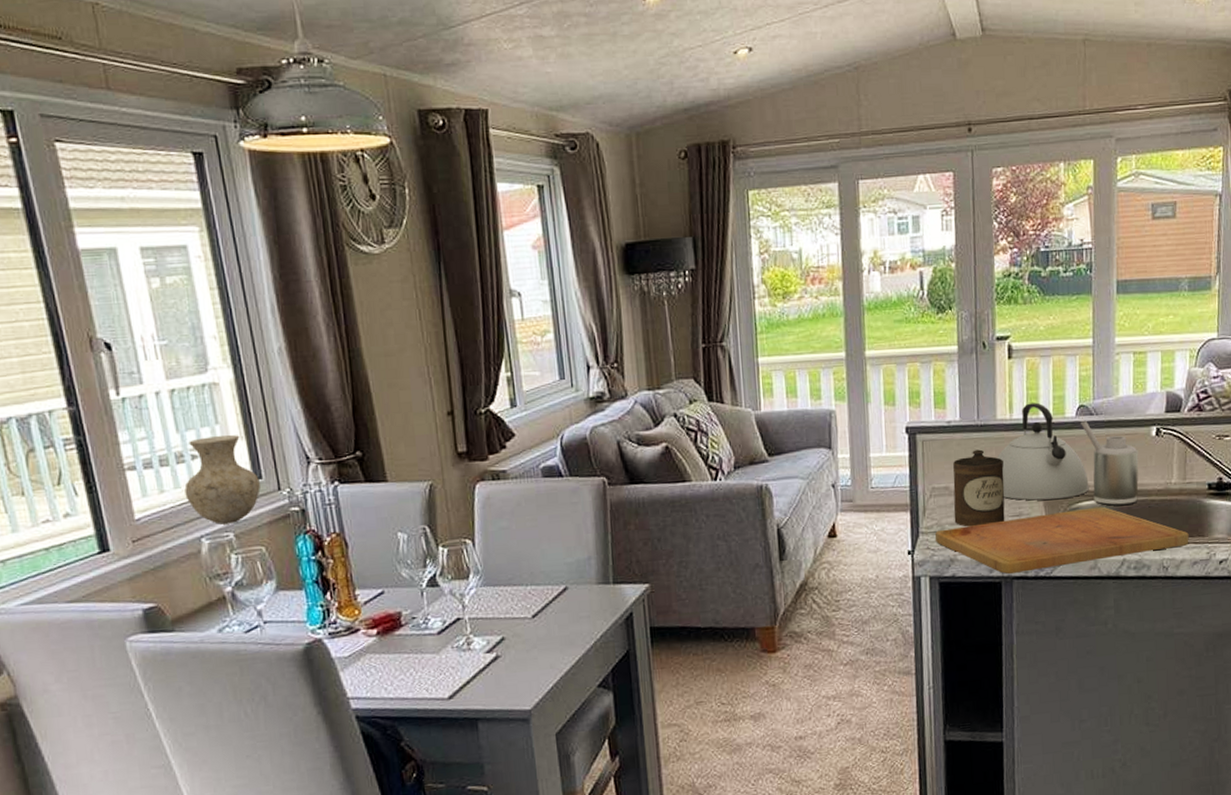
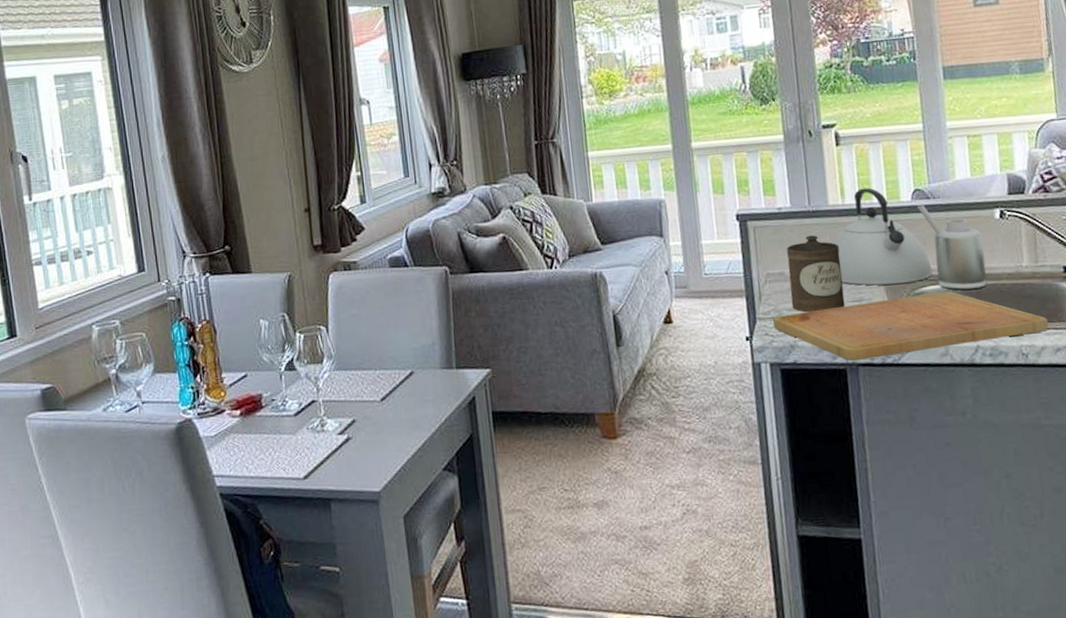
vase: present [184,434,261,525] -> none [80,232,143,313]

